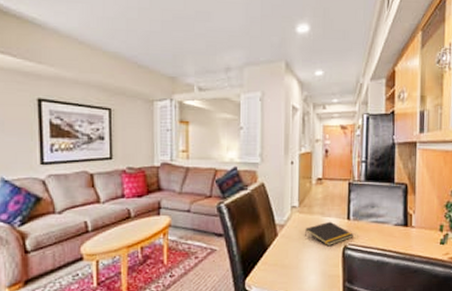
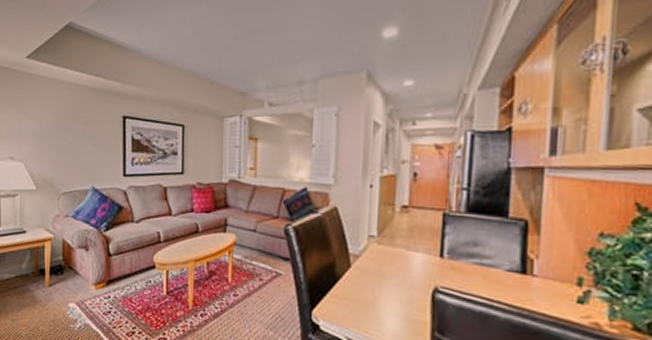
notepad: present [305,221,353,247] -> none [384,256,448,287]

